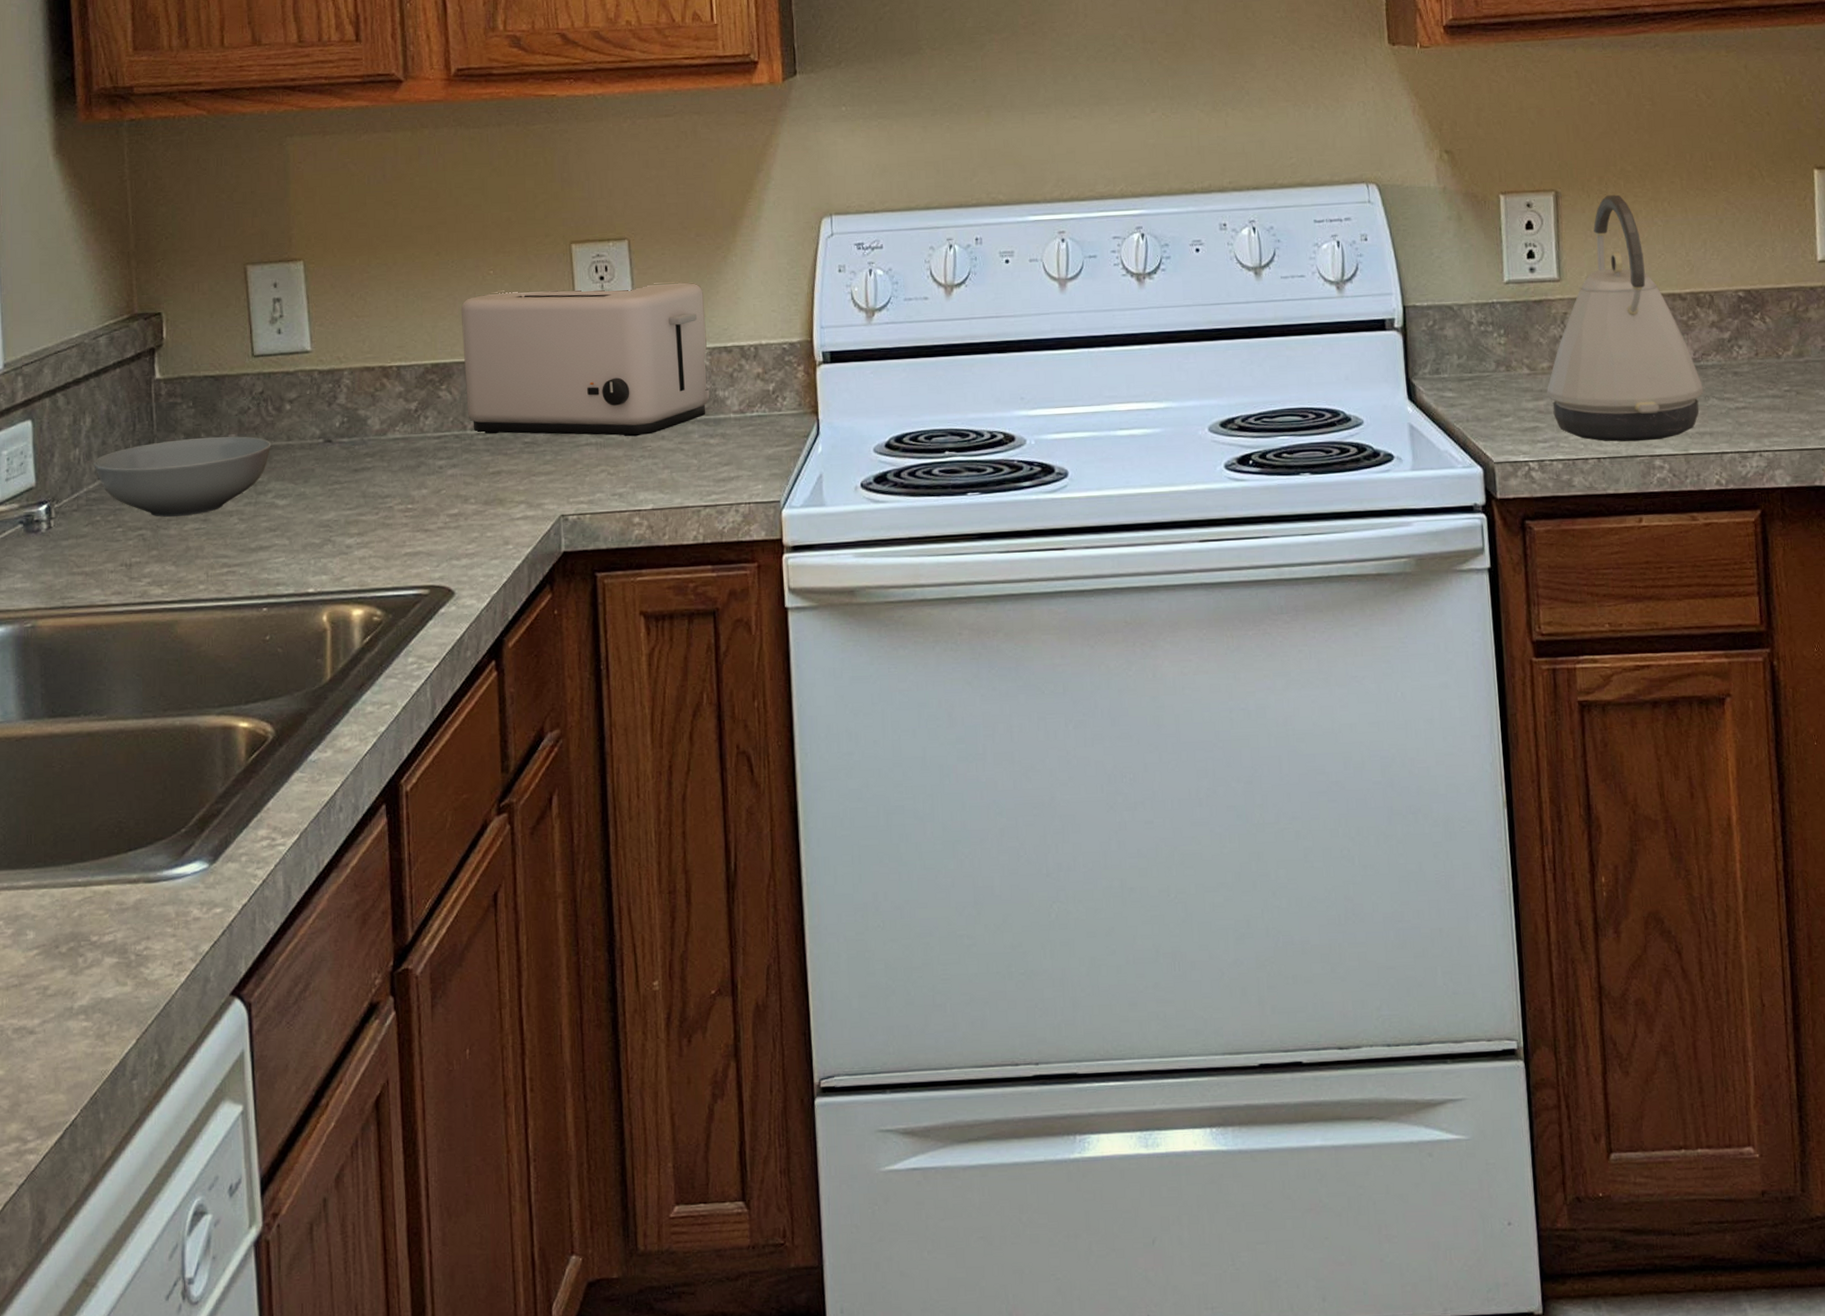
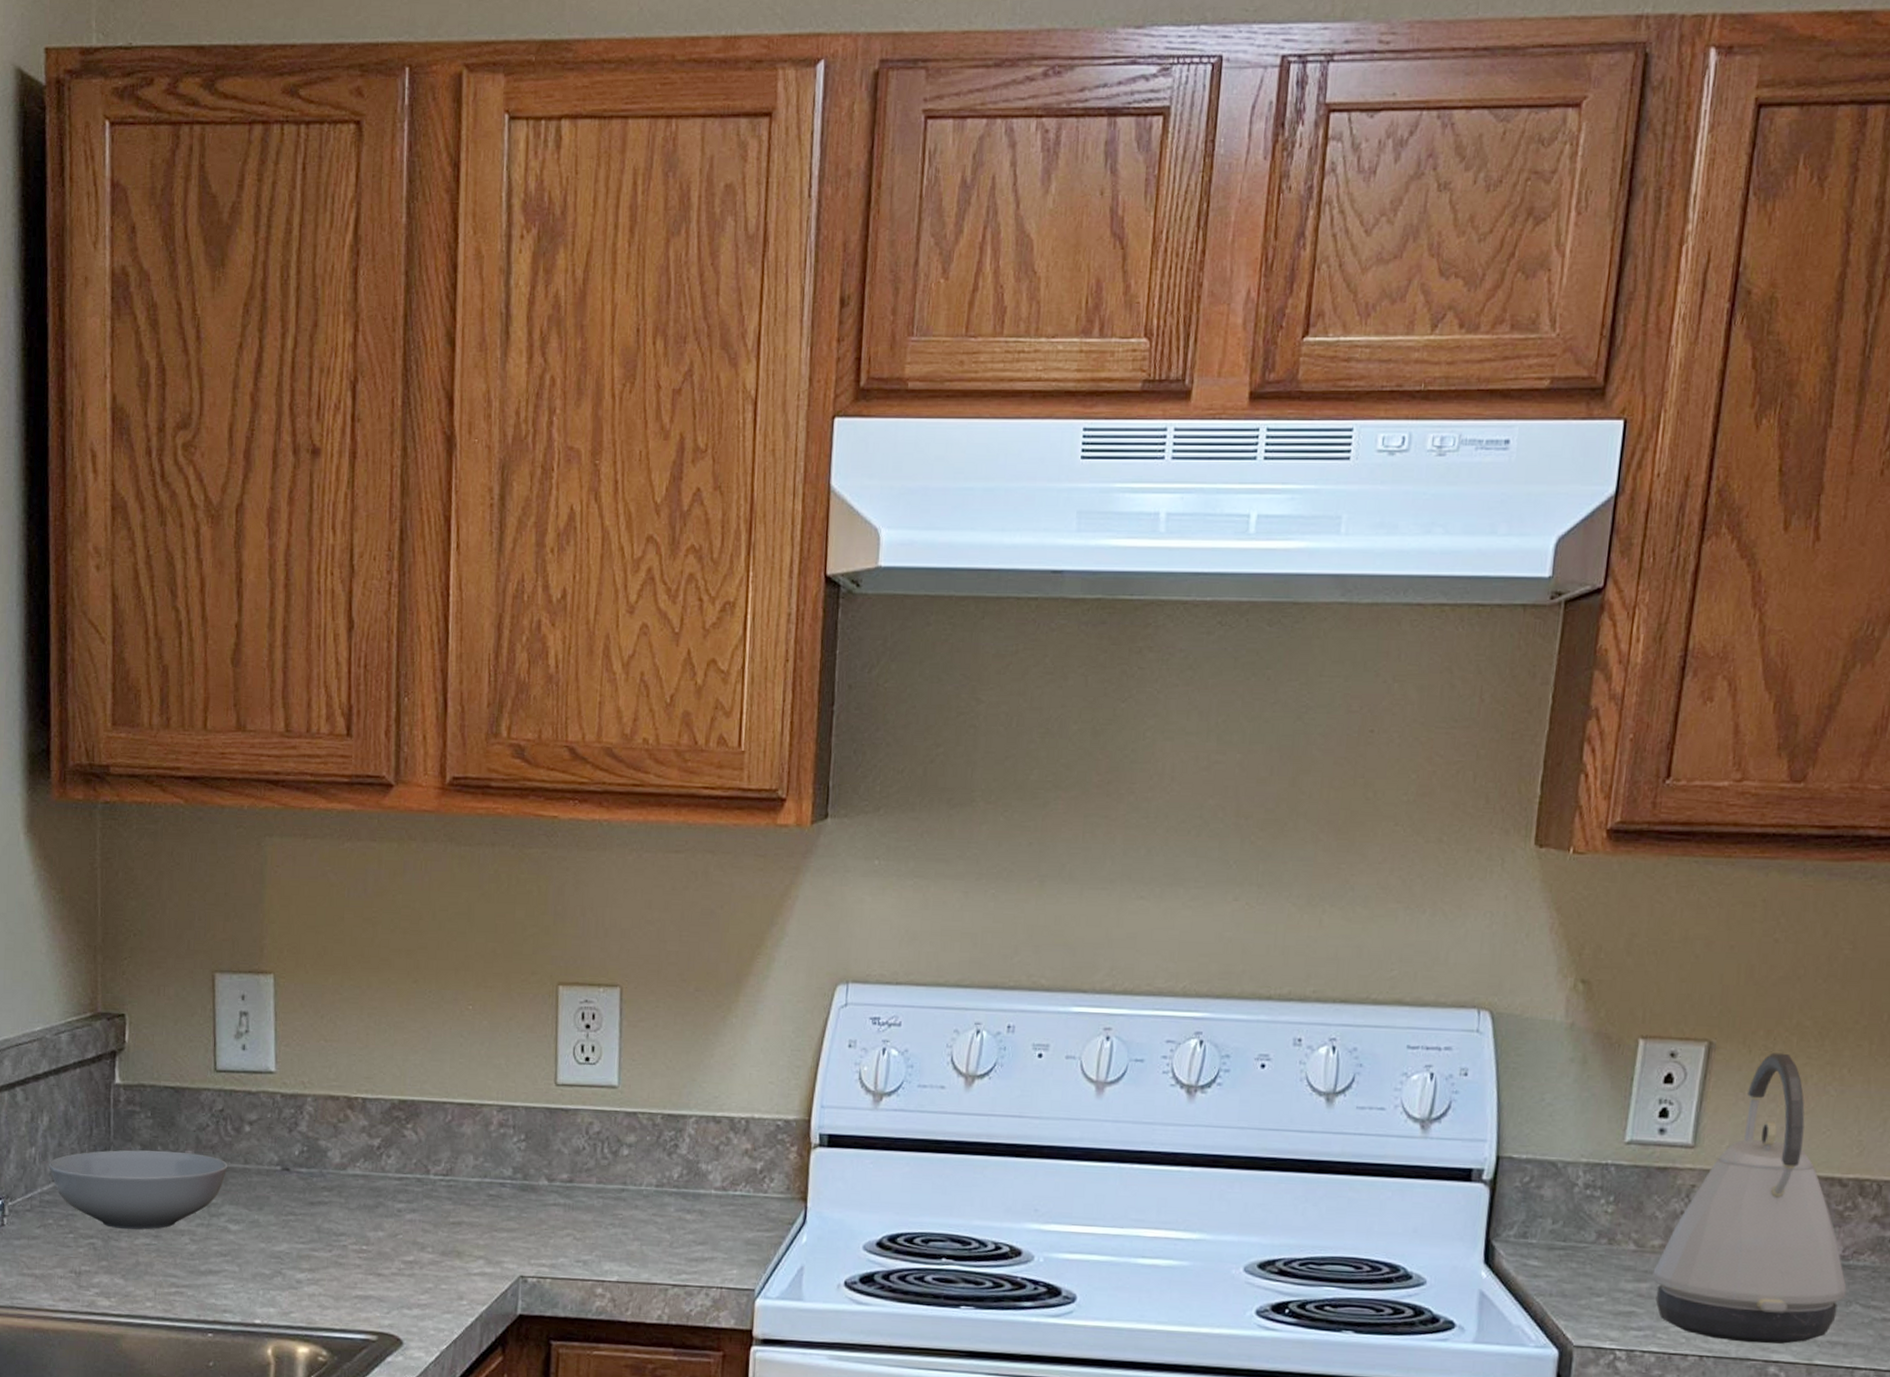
toaster: present [460,282,710,437] -> none [432,1029,696,1203]

